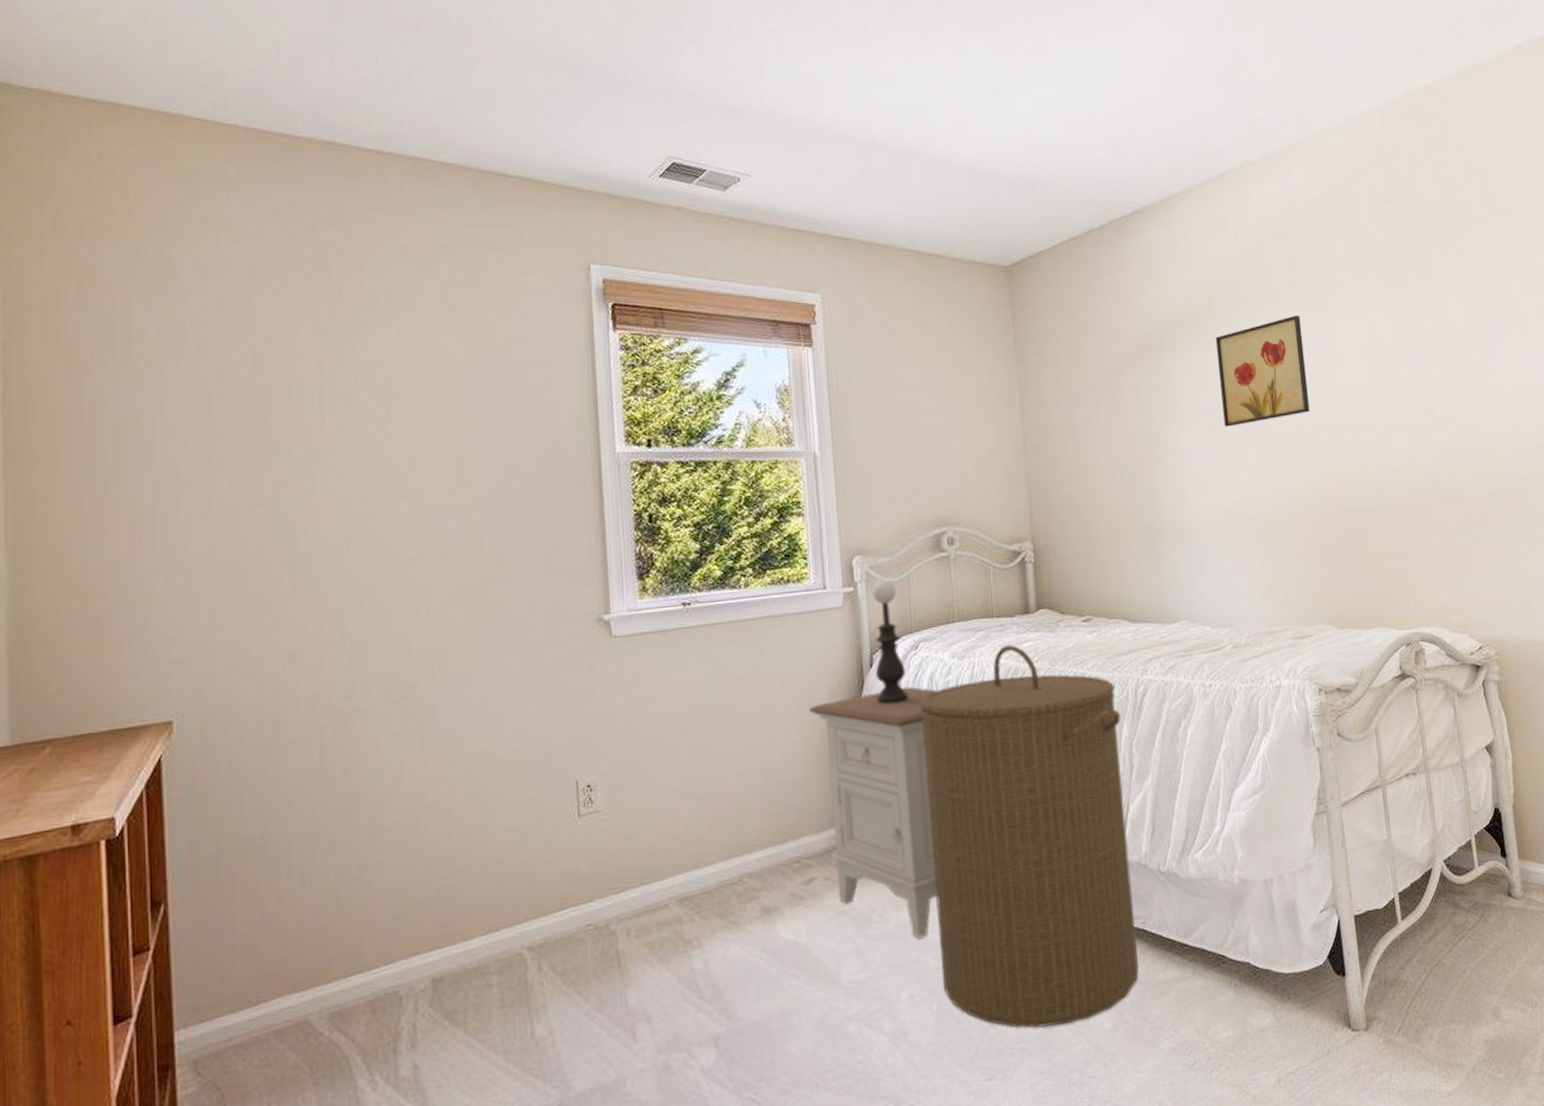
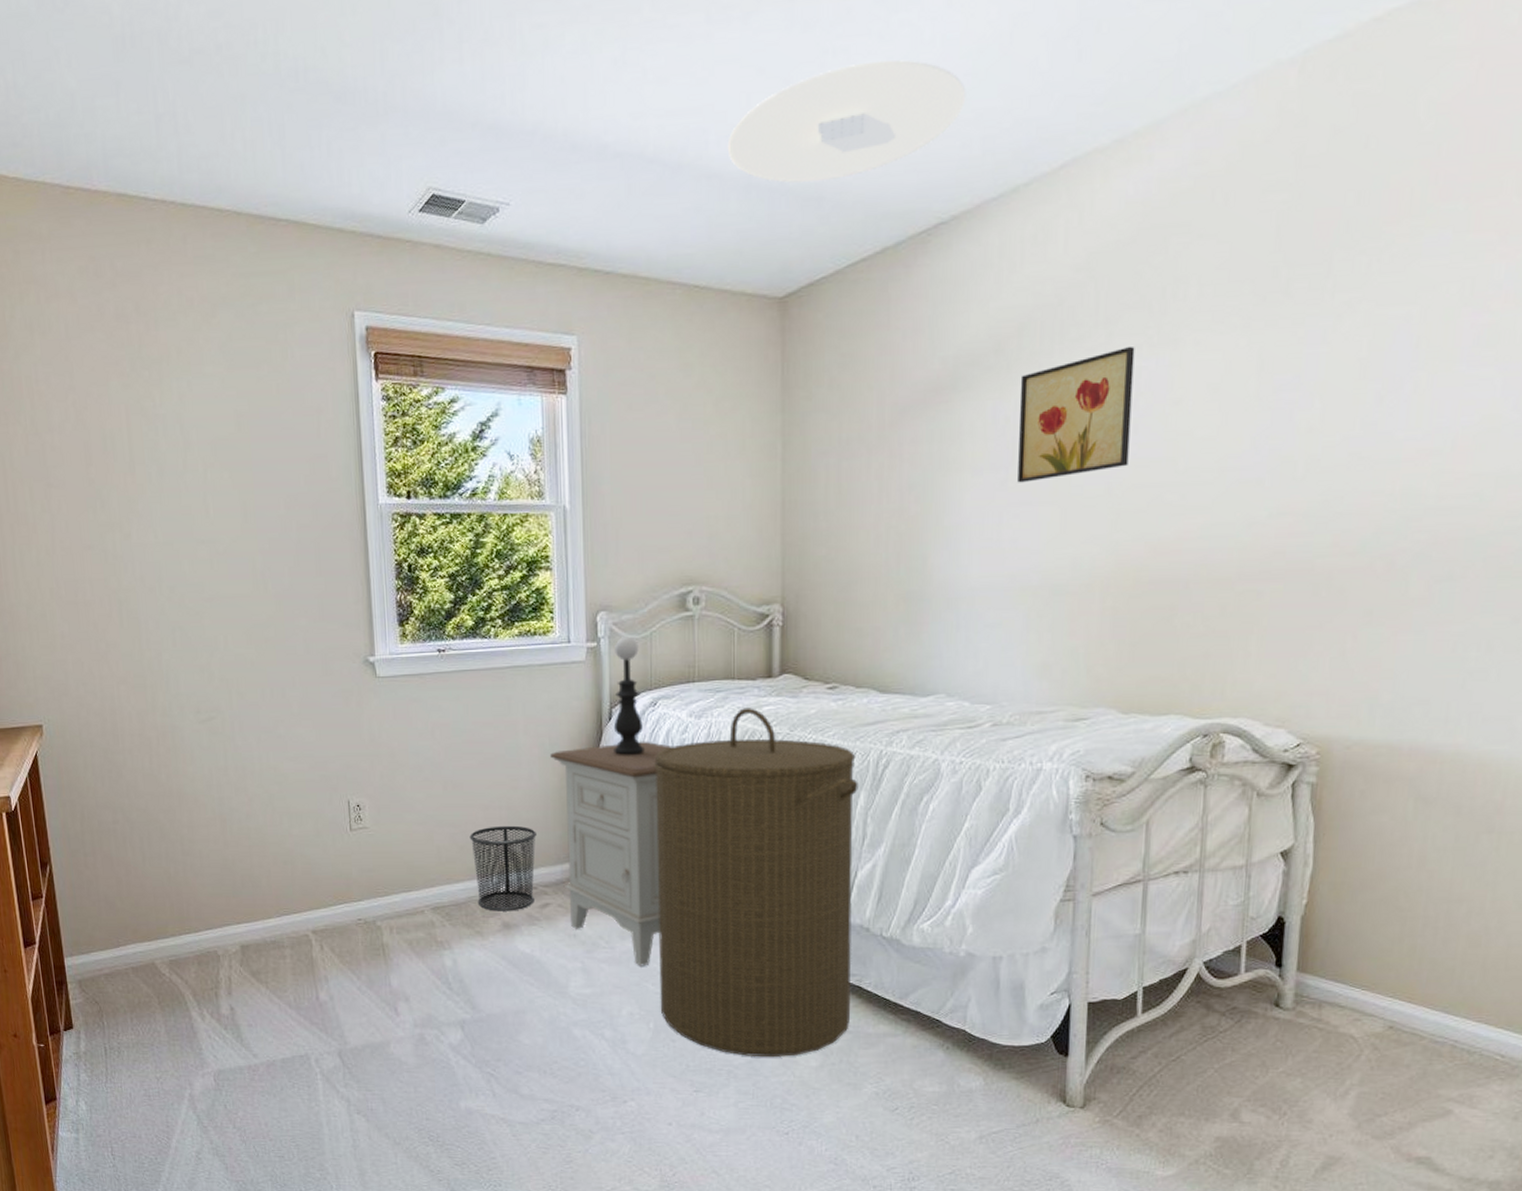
waste bin: none [721,791,798,895] -> present [469,825,536,911]
ceiling light: none [949,83,1143,174] -> present [727,59,966,184]

